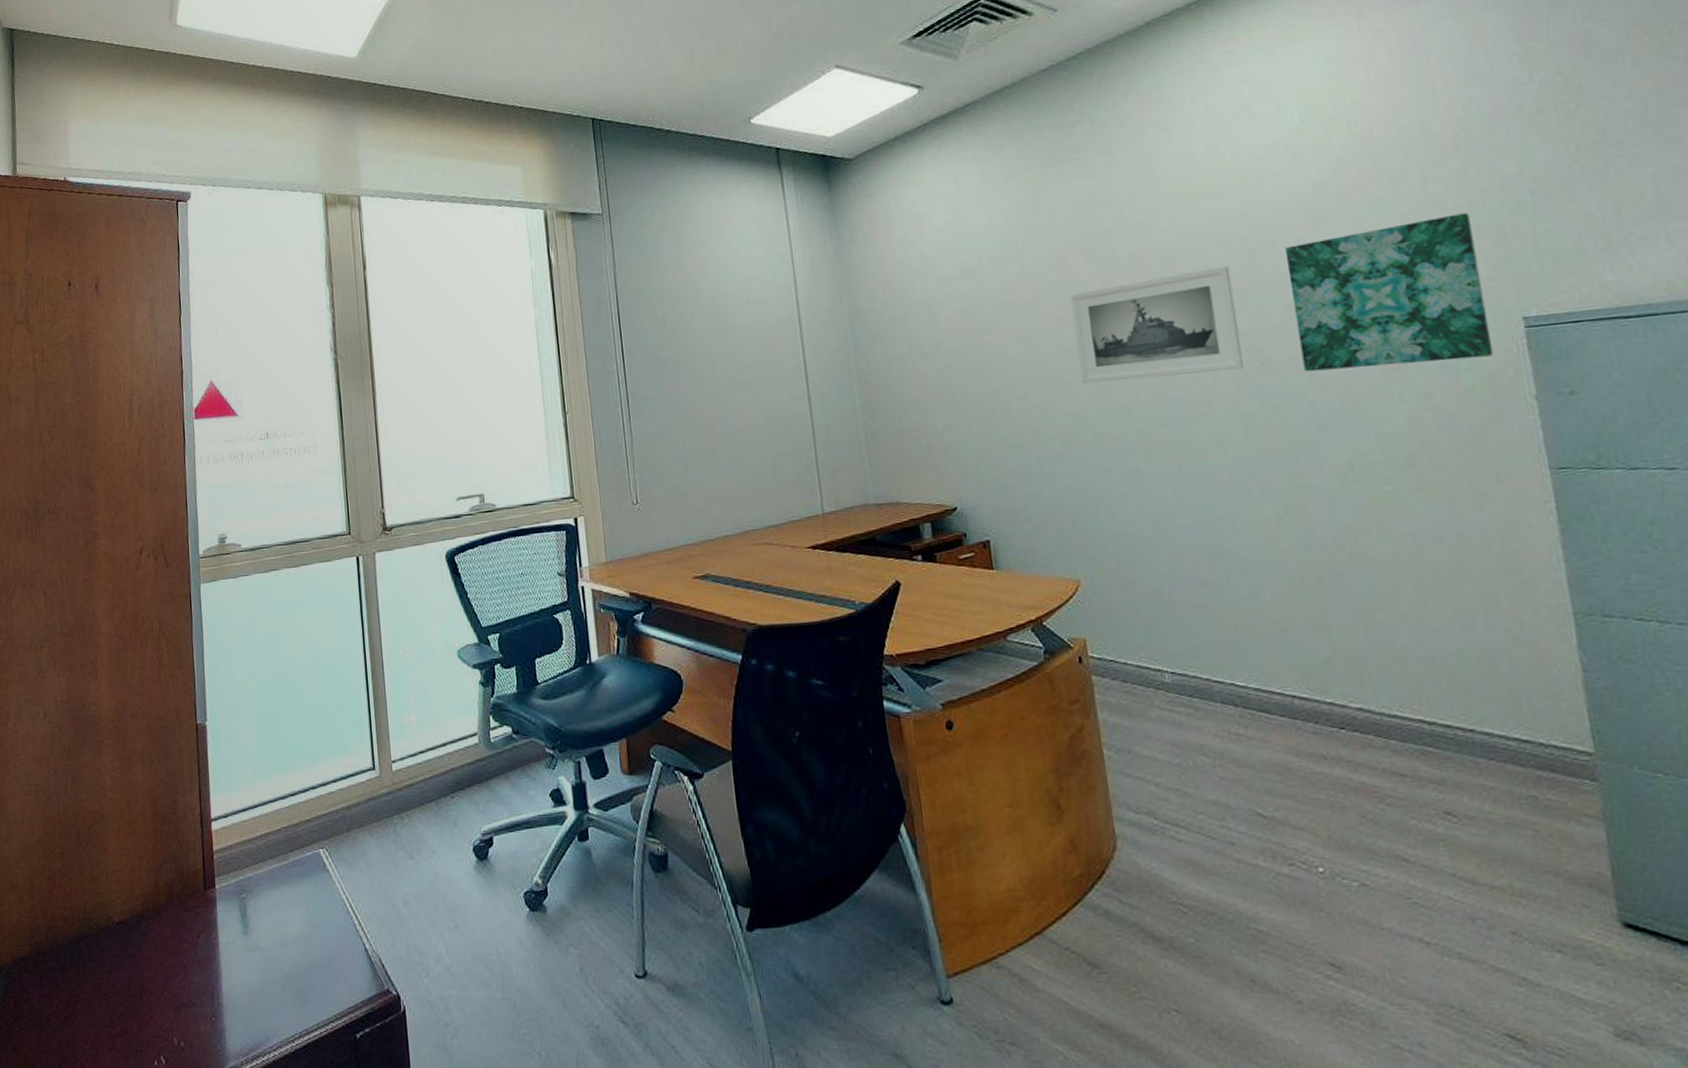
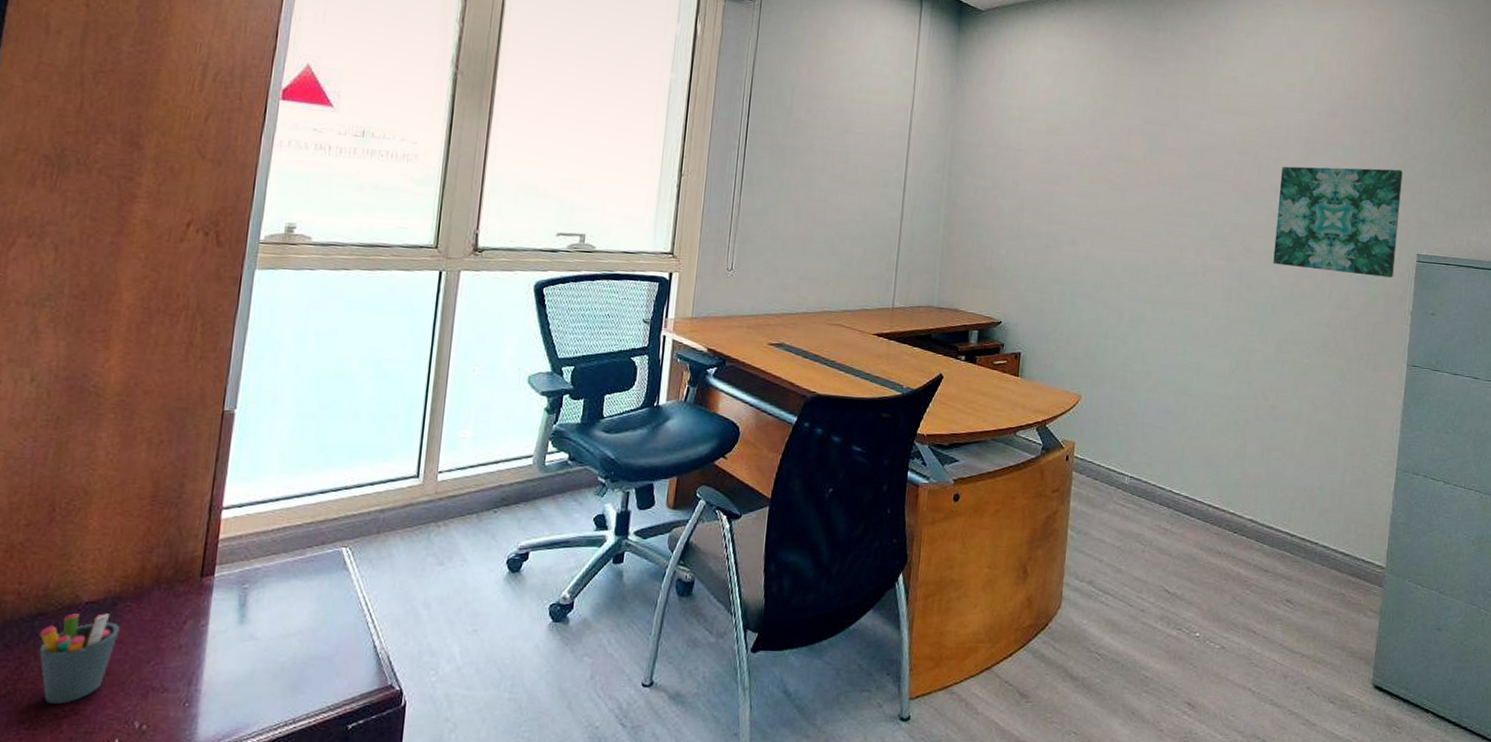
pen holder: none [86,932,148,1023] -> present [39,613,120,704]
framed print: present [1070,265,1244,383] -> none [1119,166,1242,253]

